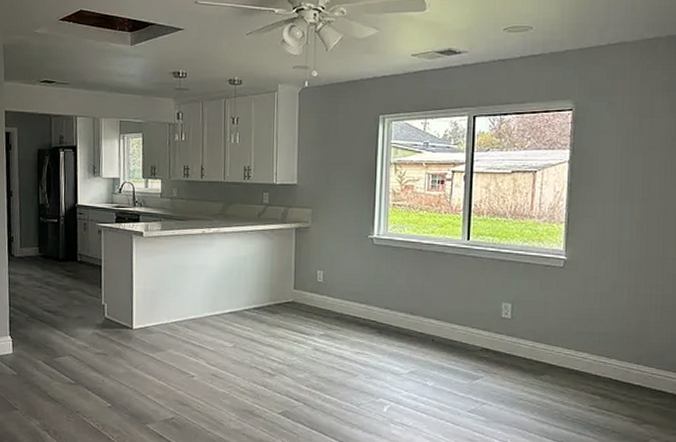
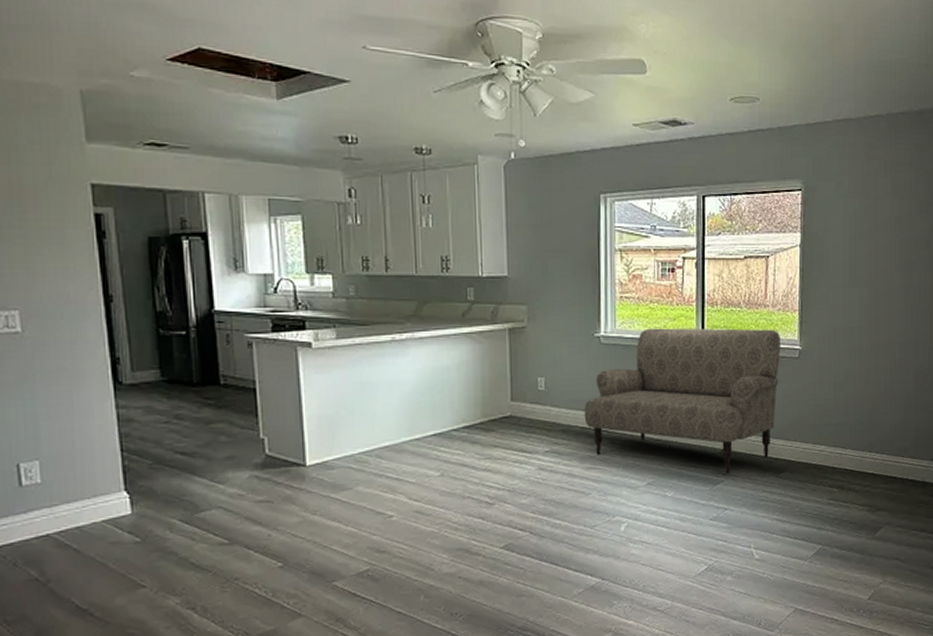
sofa: none [355,233,545,372] -> present [584,328,780,475]

